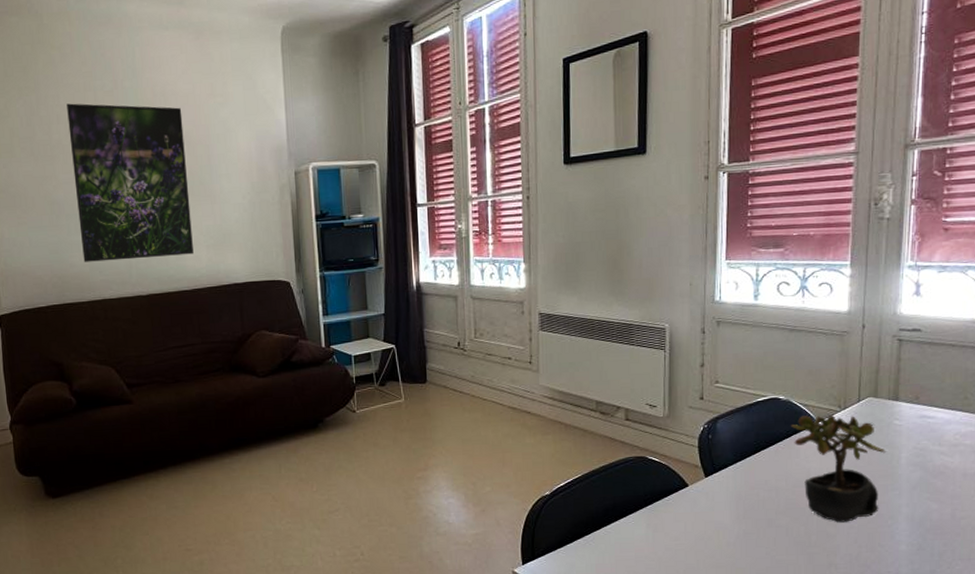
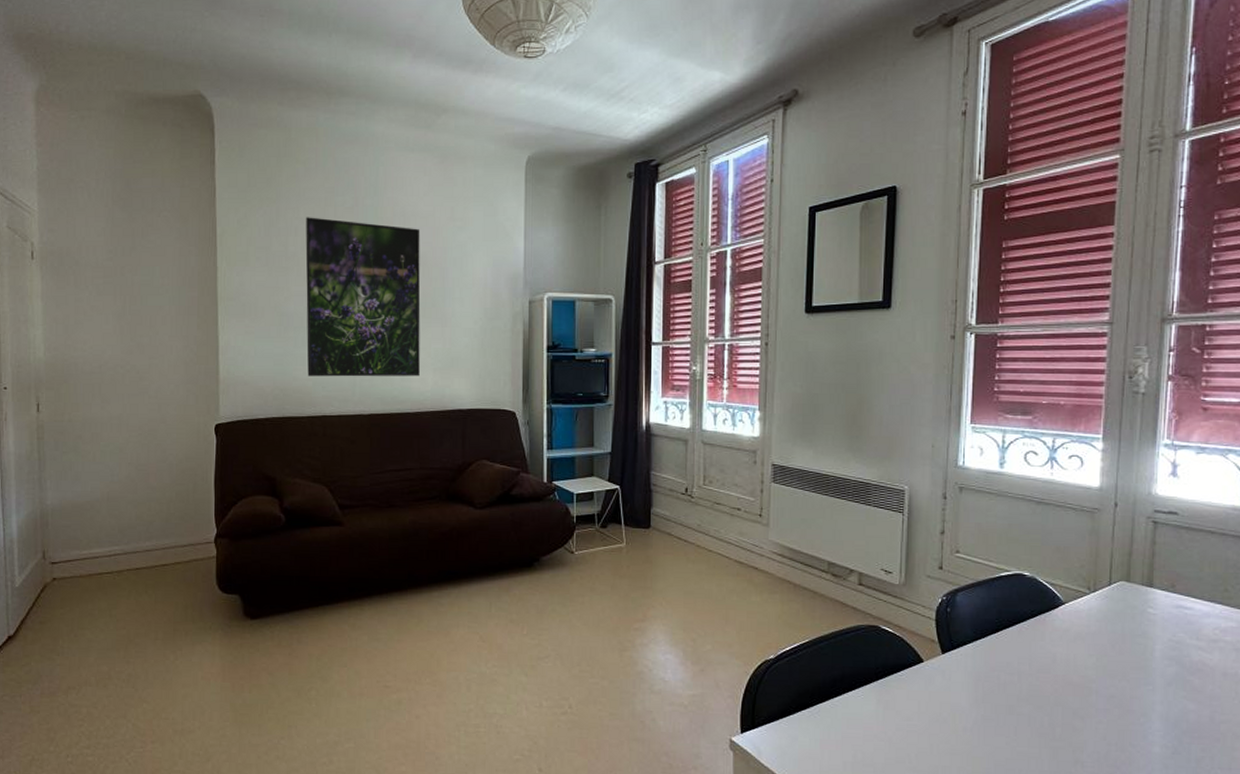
succulent plant: present [791,414,886,523] -> none [1036,595,1139,716]

